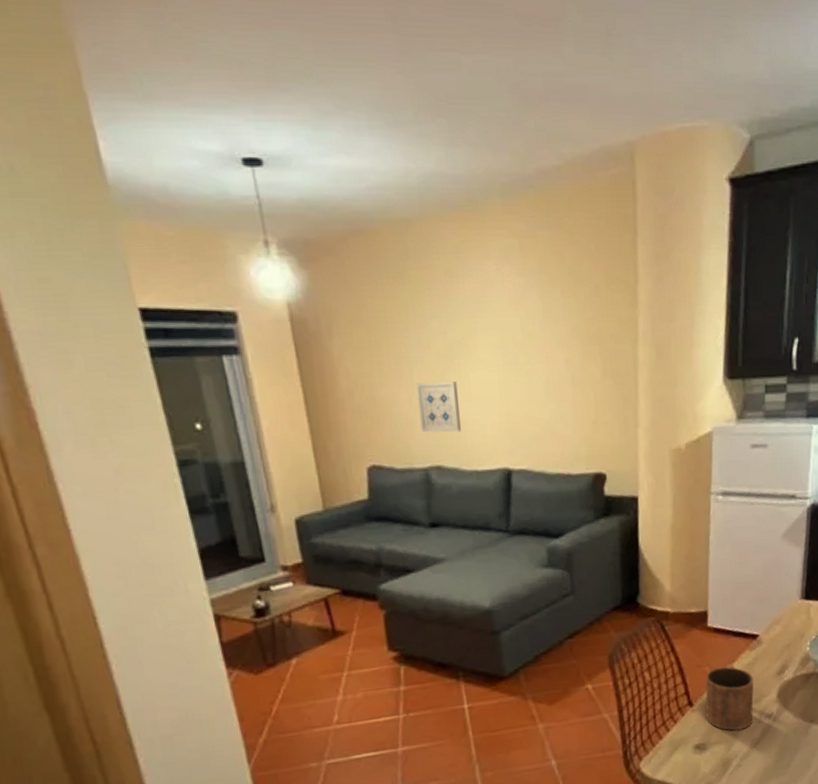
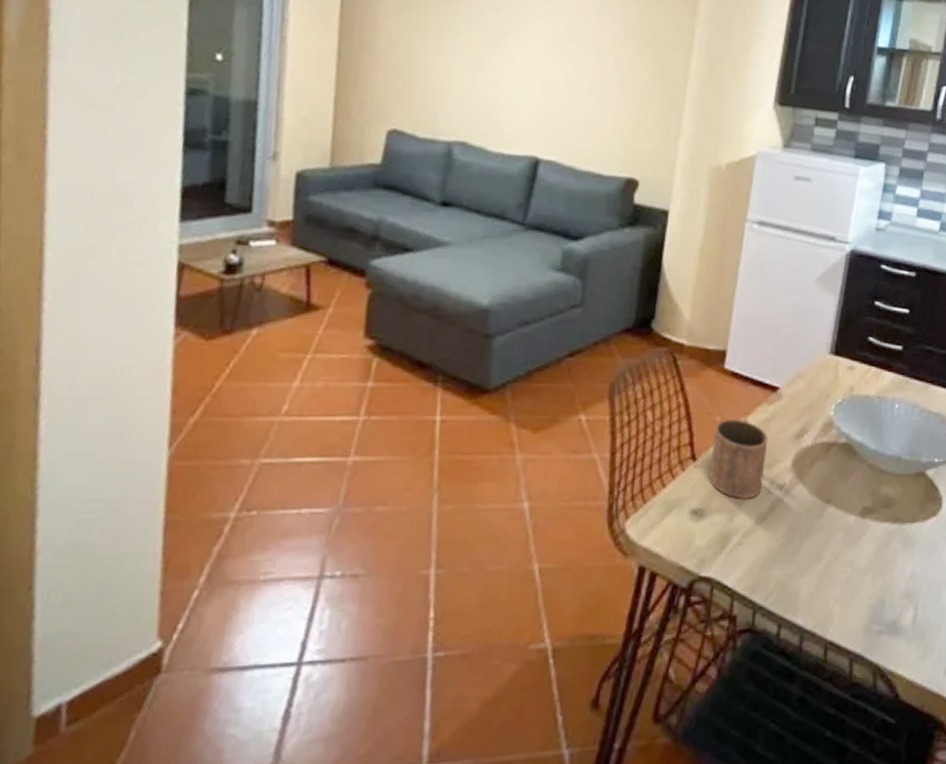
wall art: present [415,381,462,433] -> none [453,53,500,111]

